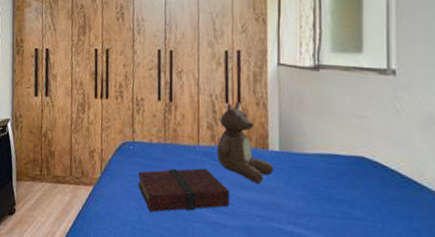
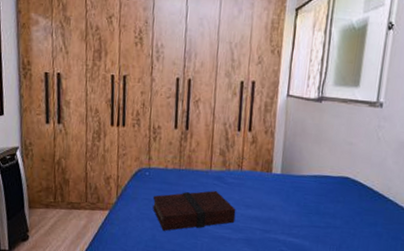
teddy bear: present [217,102,273,184] -> none [226,130,275,202]

